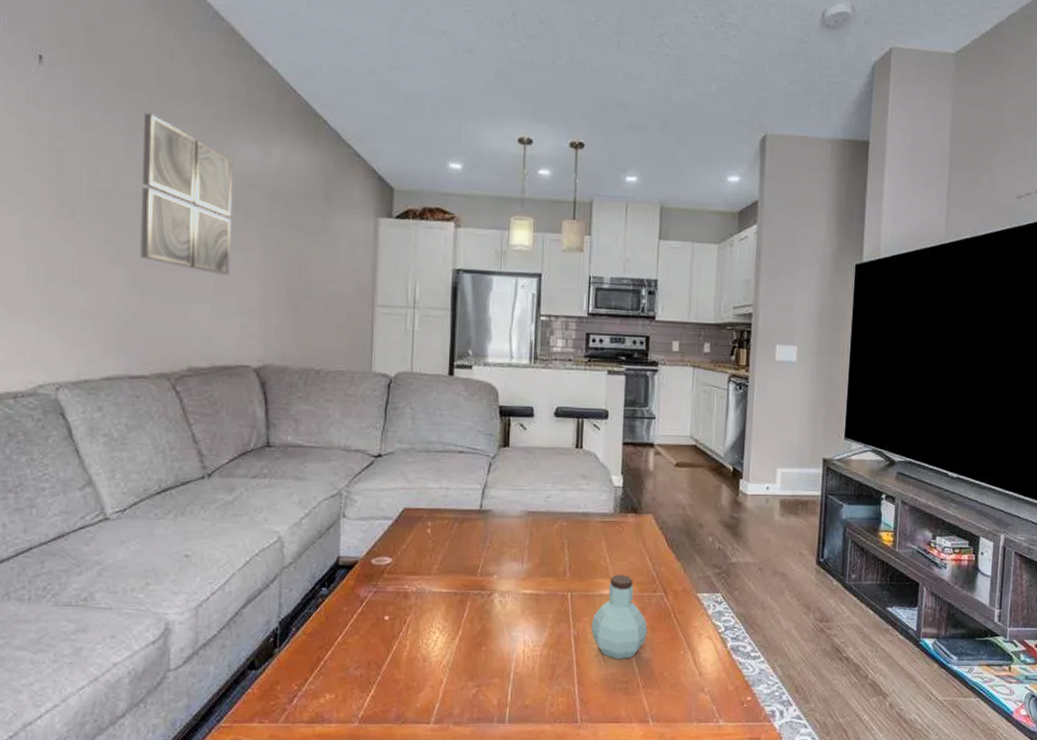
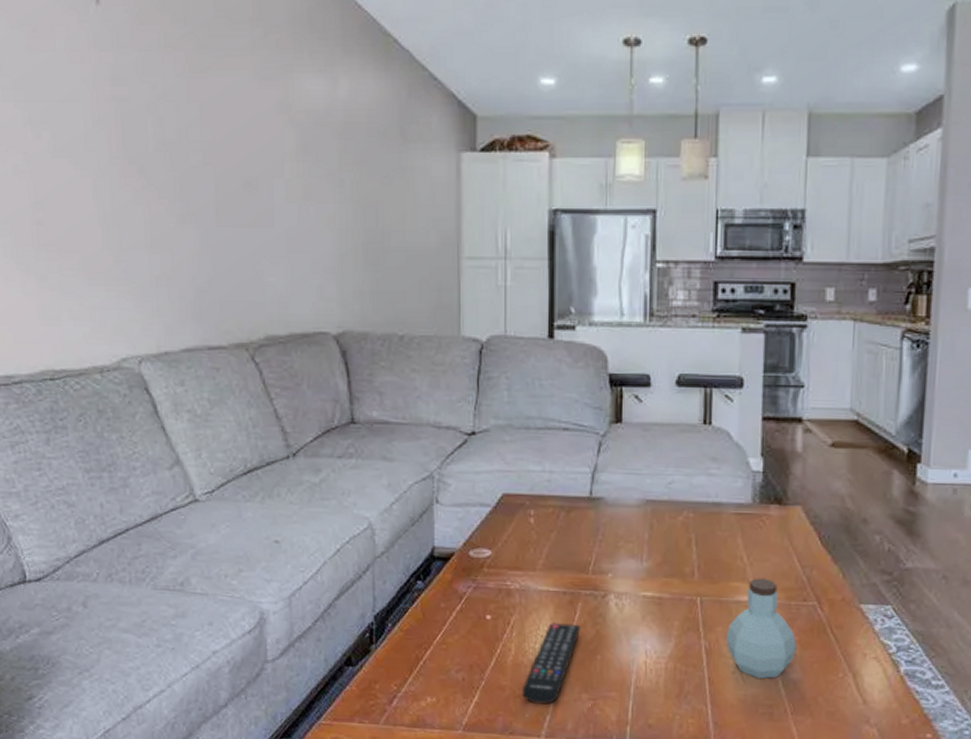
wall art: present [140,113,233,275] -> none [203,49,302,230]
remote control: none [414,619,469,694] -> present [521,622,581,704]

